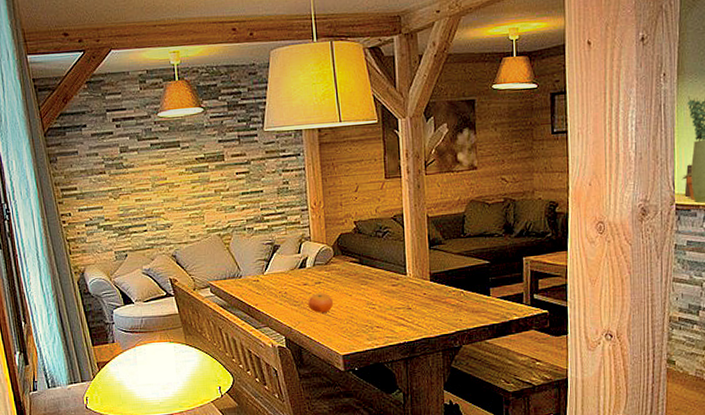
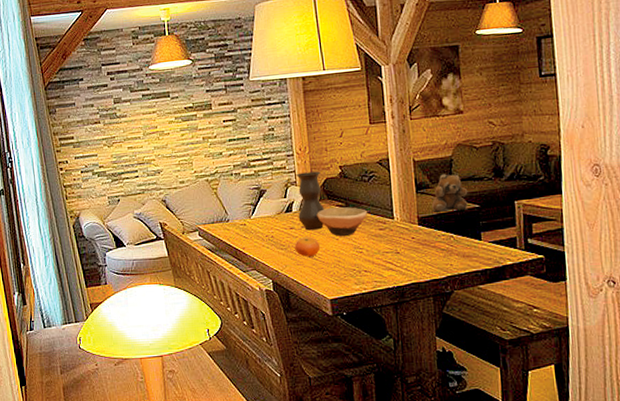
vase: none [310,226,339,287] -> present [296,171,325,231]
bowl: none [330,262,382,292] -> present [316,206,368,236]
teddy bear: none [444,230,479,268] -> present [432,174,468,212]

